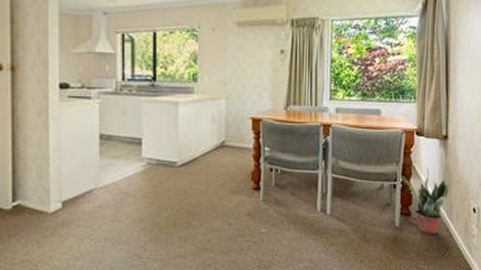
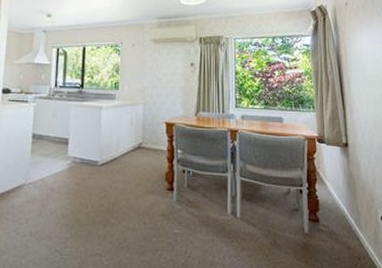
potted plant: present [401,168,450,233] -> none [307,175,356,241]

